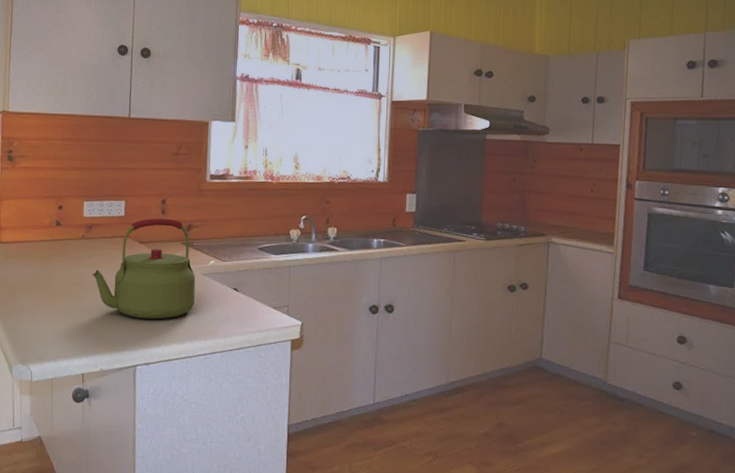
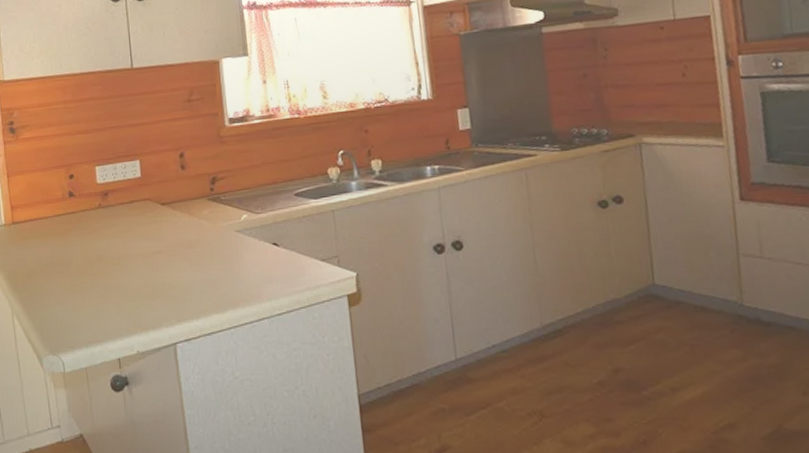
kettle: present [92,218,196,320] -> none [114,173,231,290]

